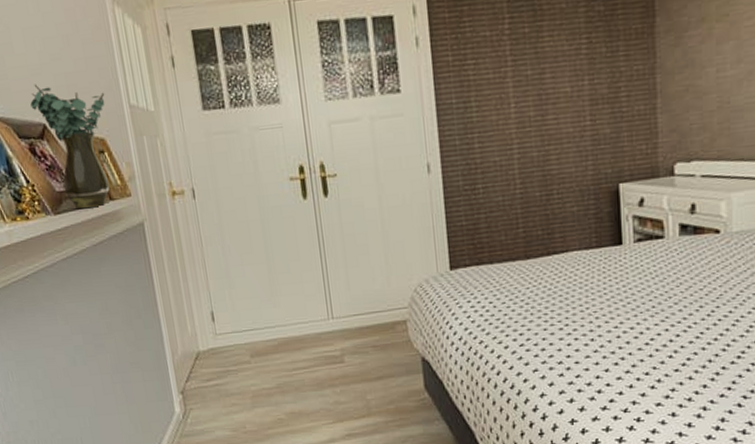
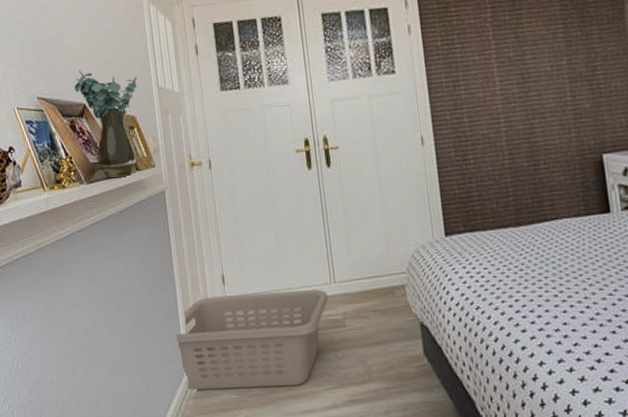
laundry basket: none [164,325,326,428] -> present [176,289,328,390]

